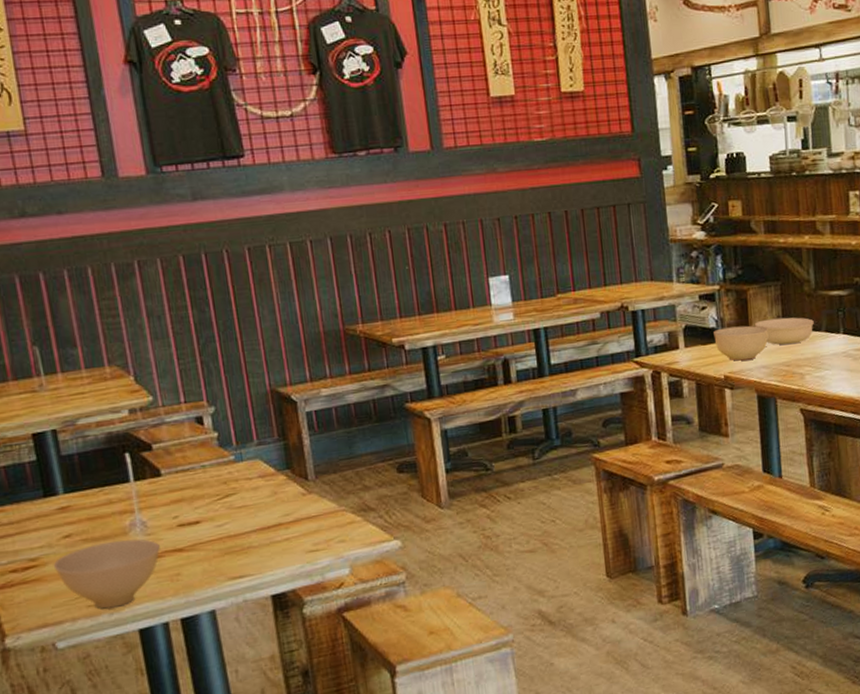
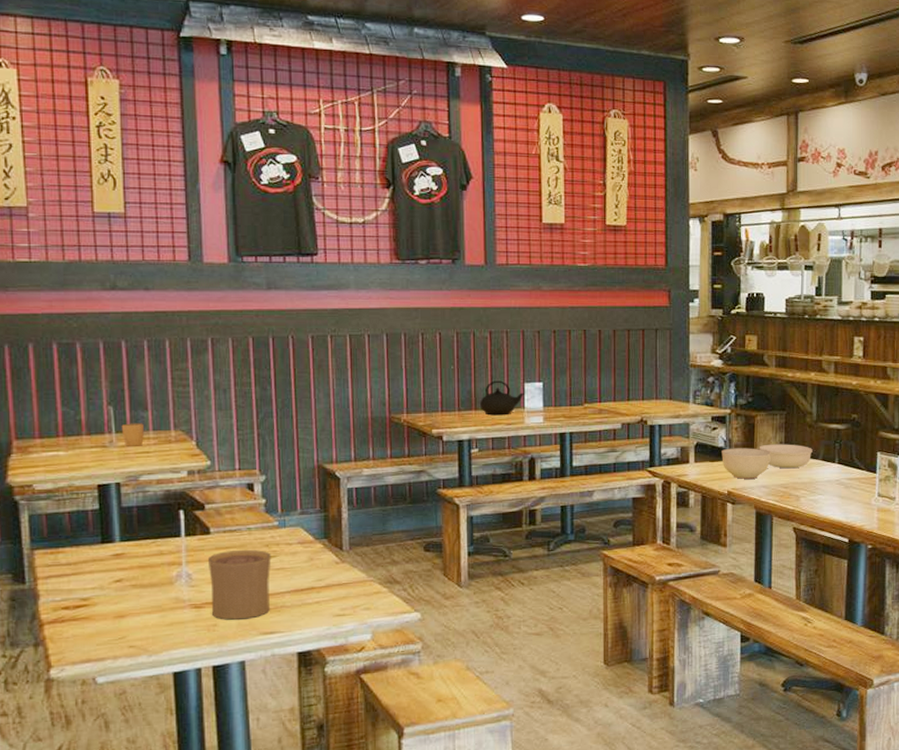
cup: none [50,361,77,390] -> present [121,423,144,448]
bowl: present [53,539,160,609] -> none [102,589,201,650]
cup: none [161,488,236,568] -> present [207,549,271,620]
teapot: none [441,277,490,317] -> present [479,380,524,416]

